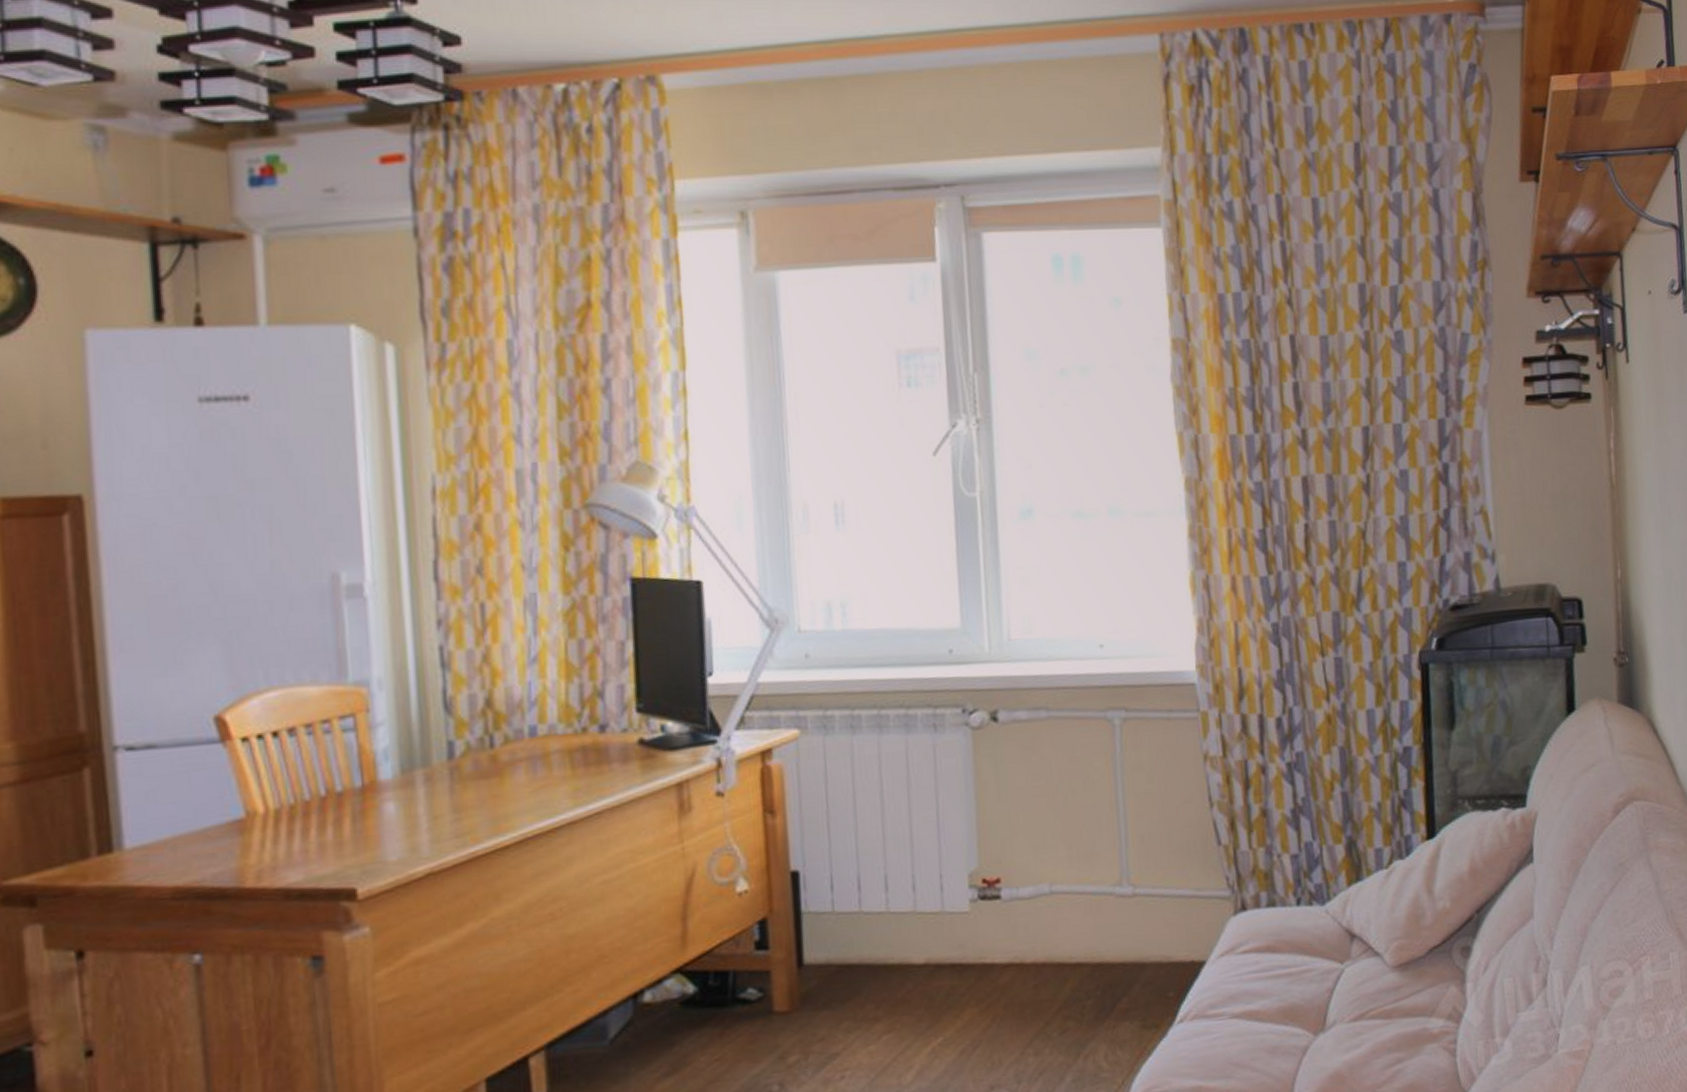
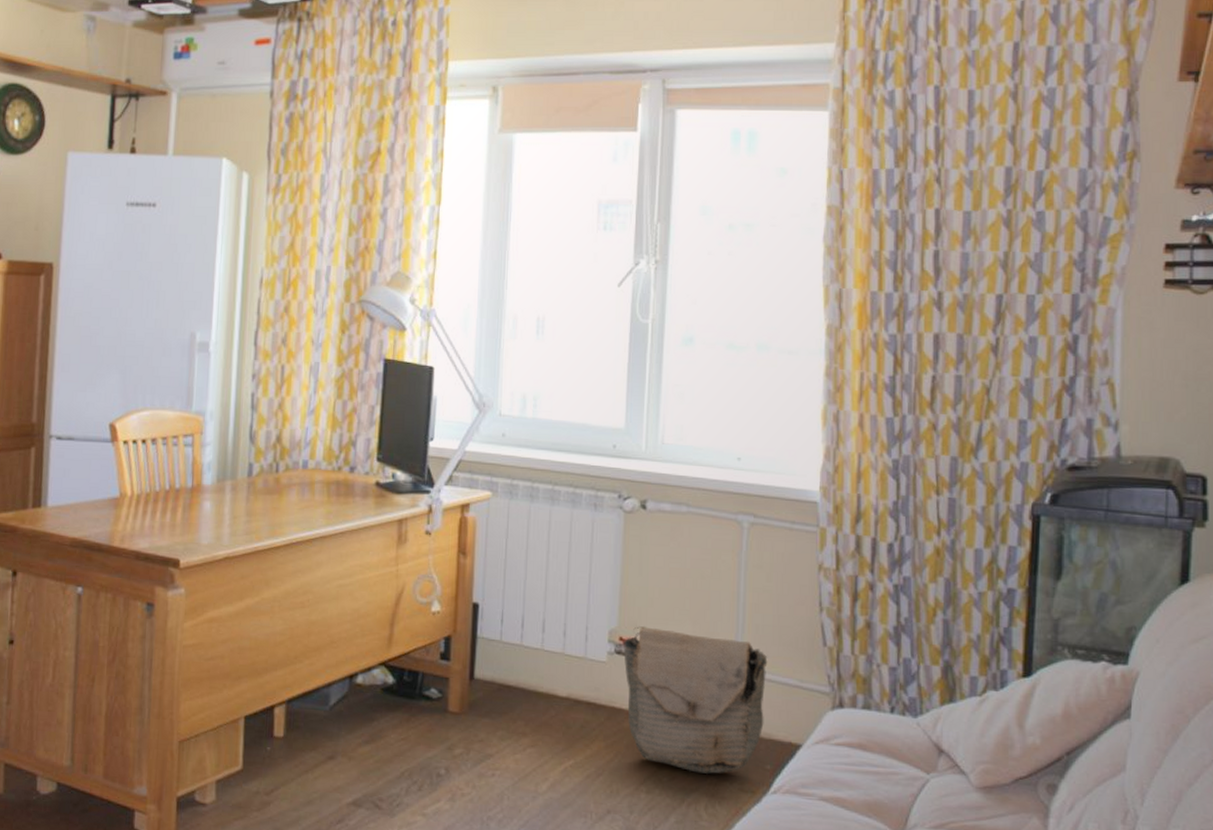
bag: none [988,856,1162,1019] -> present [624,626,768,774]

